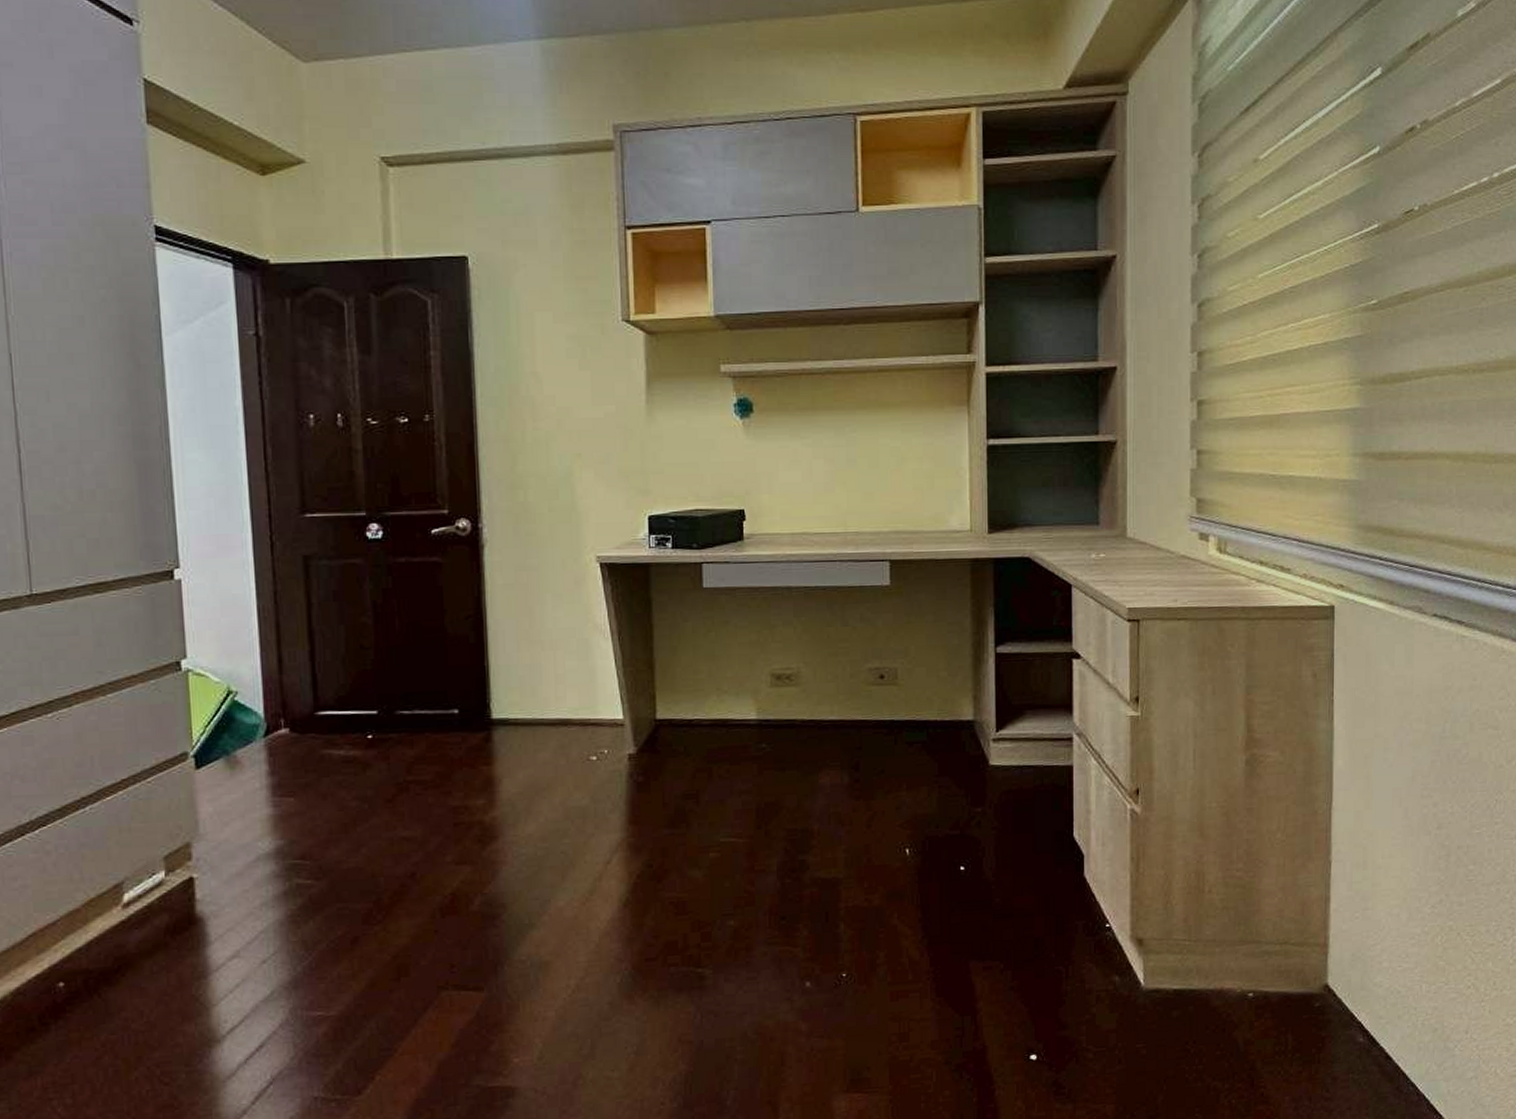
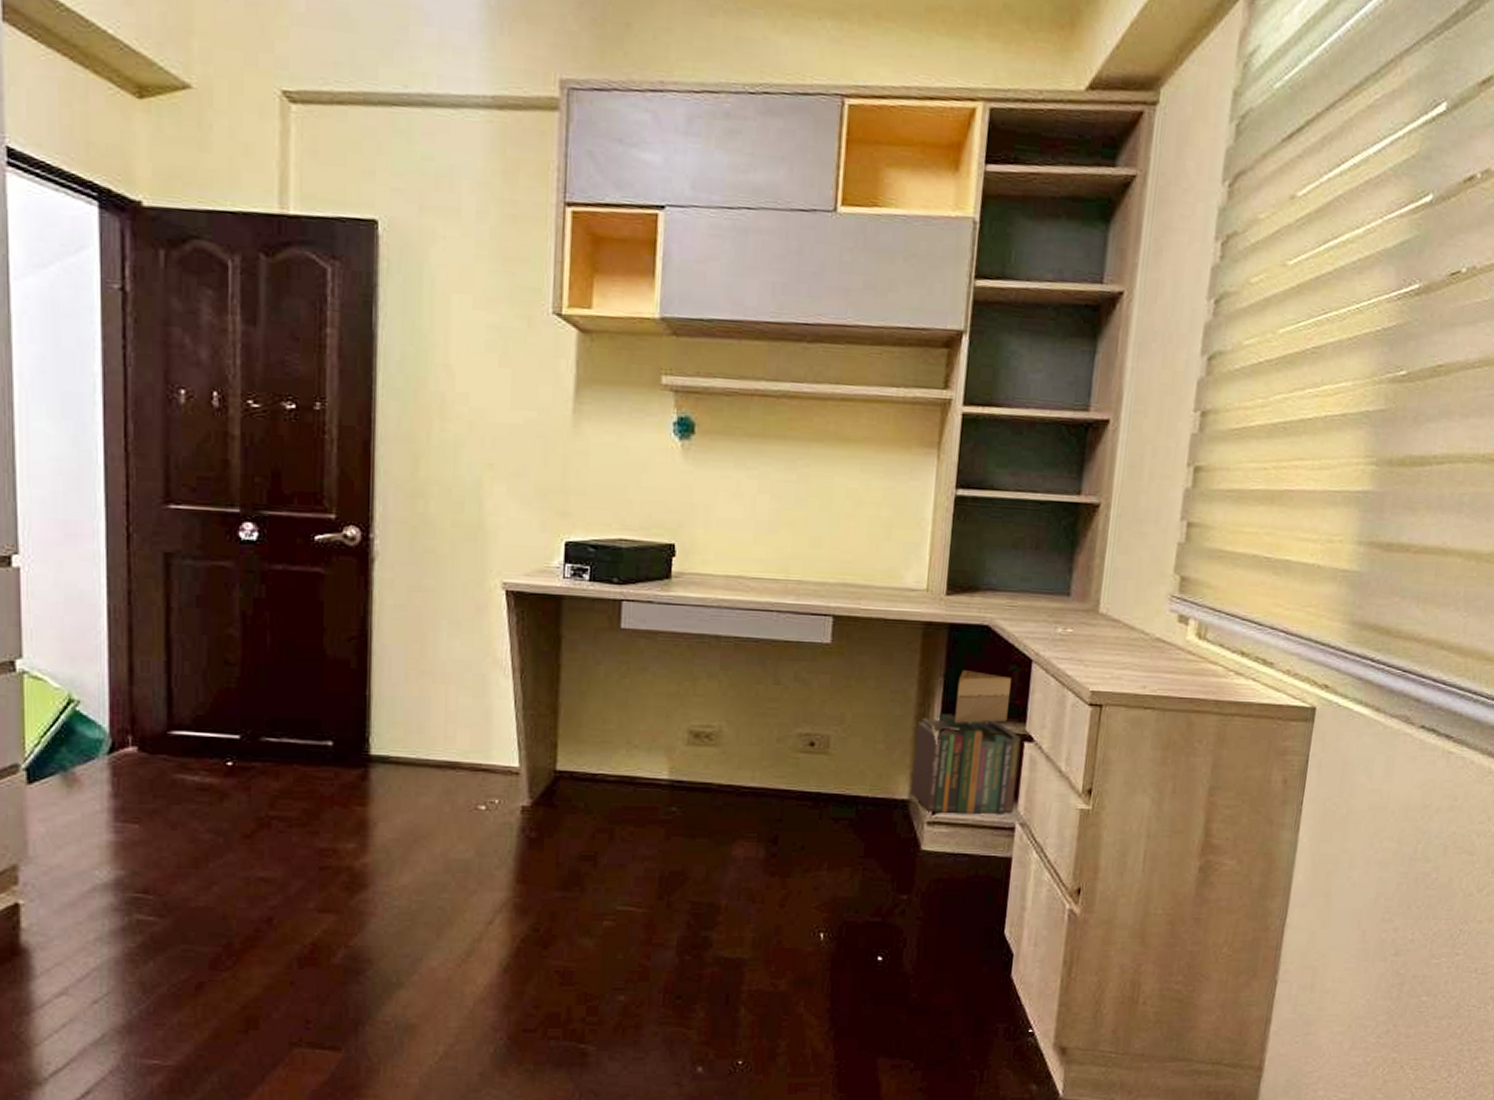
books: none [974,639,1069,730] -> present [910,713,1021,814]
decorative box: none [1007,599,1055,647] -> present [954,670,1011,723]

